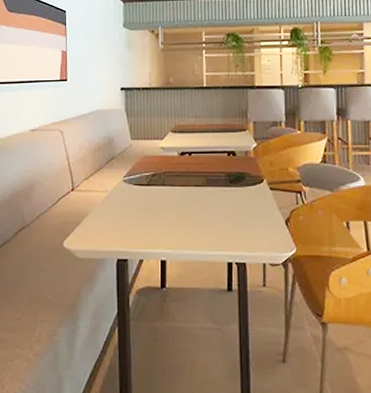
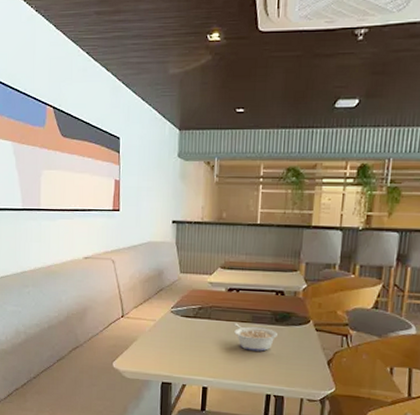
legume: none [188,188,233,216] -> present [233,323,277,352]

